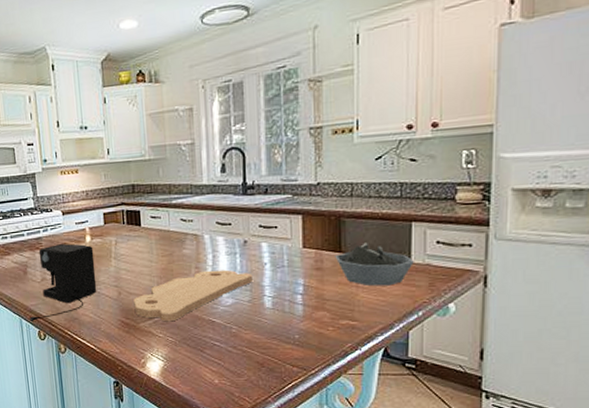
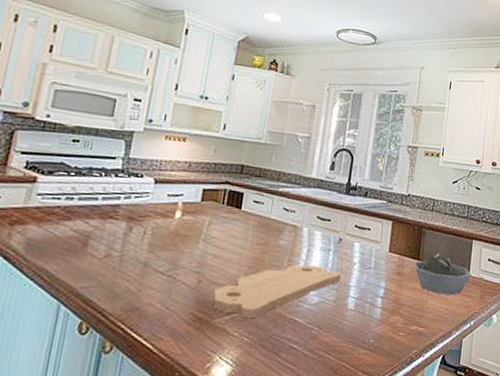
coffee maker: present [30,243,97,322] -> none [72,216,182,310]

